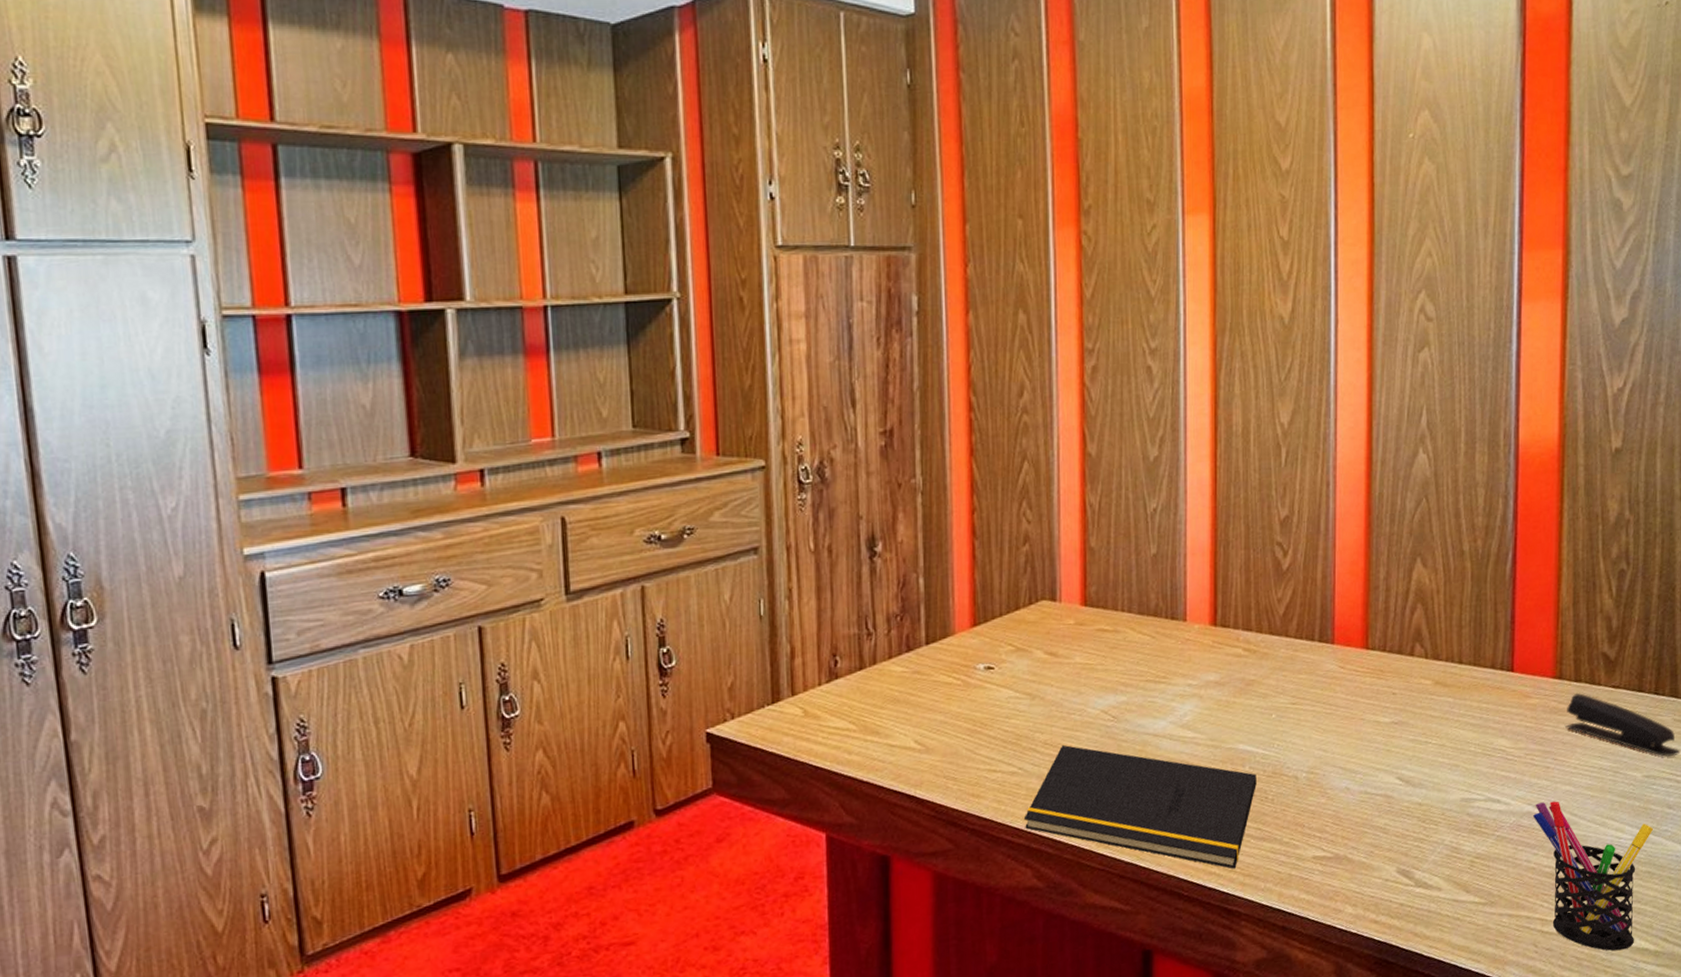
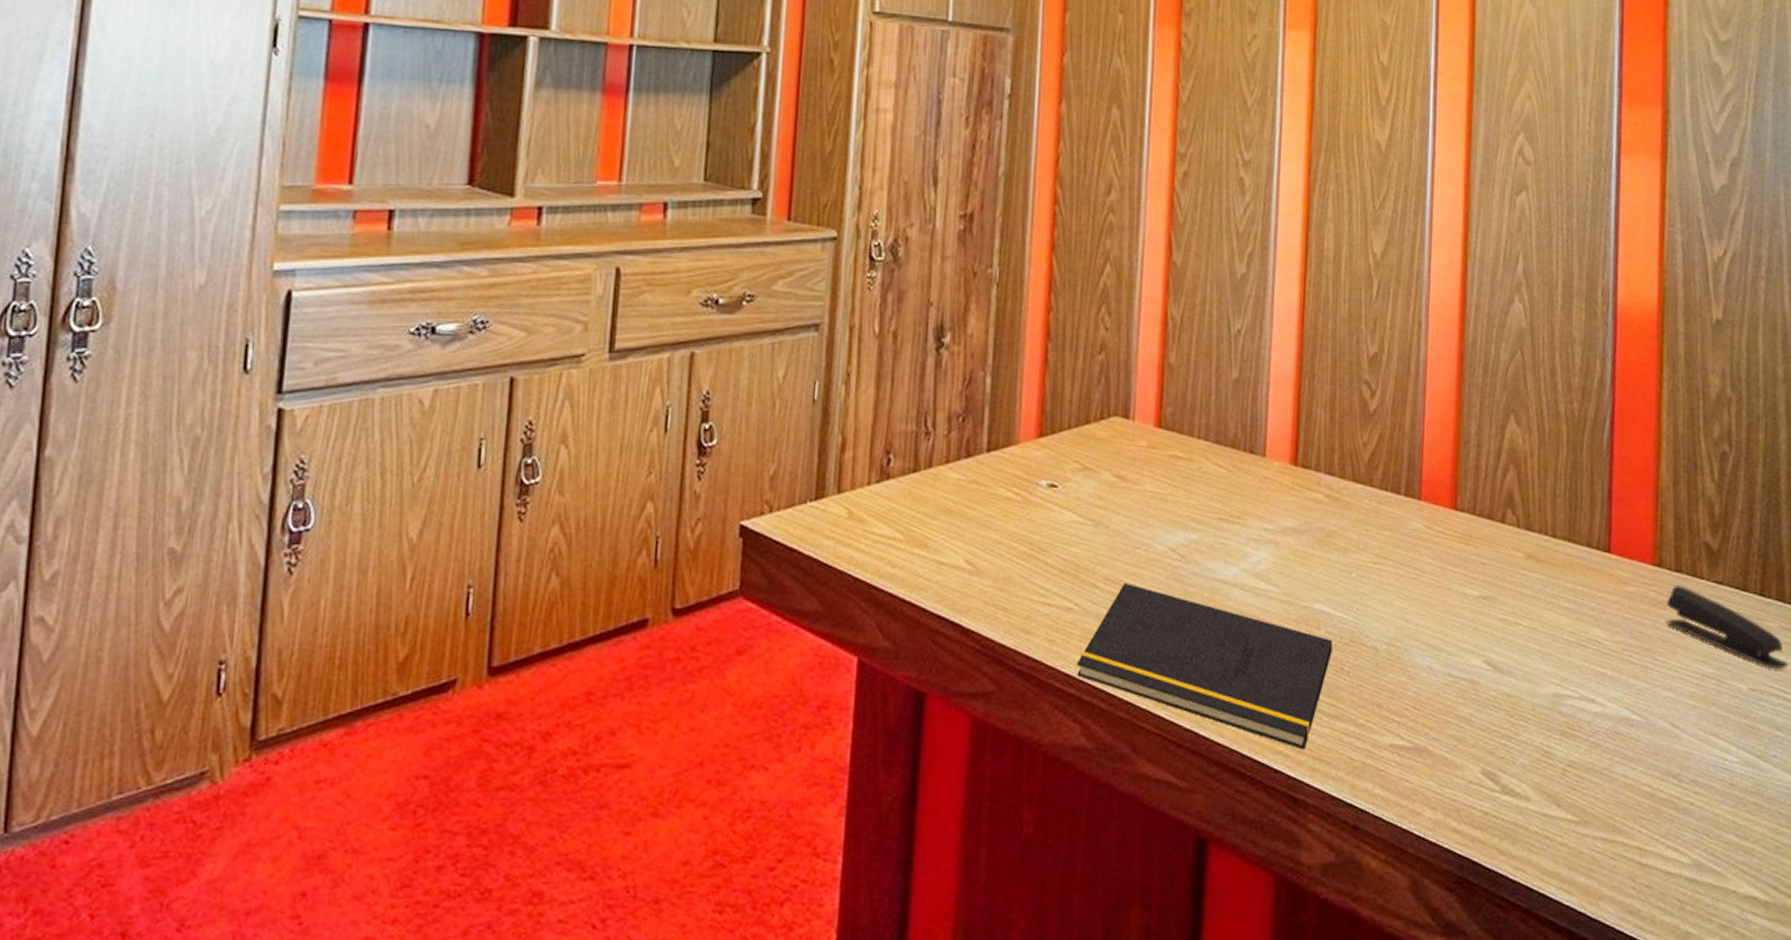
pen holder: present [1532,801,1654,951] -> none [1630,708,1762,897]

